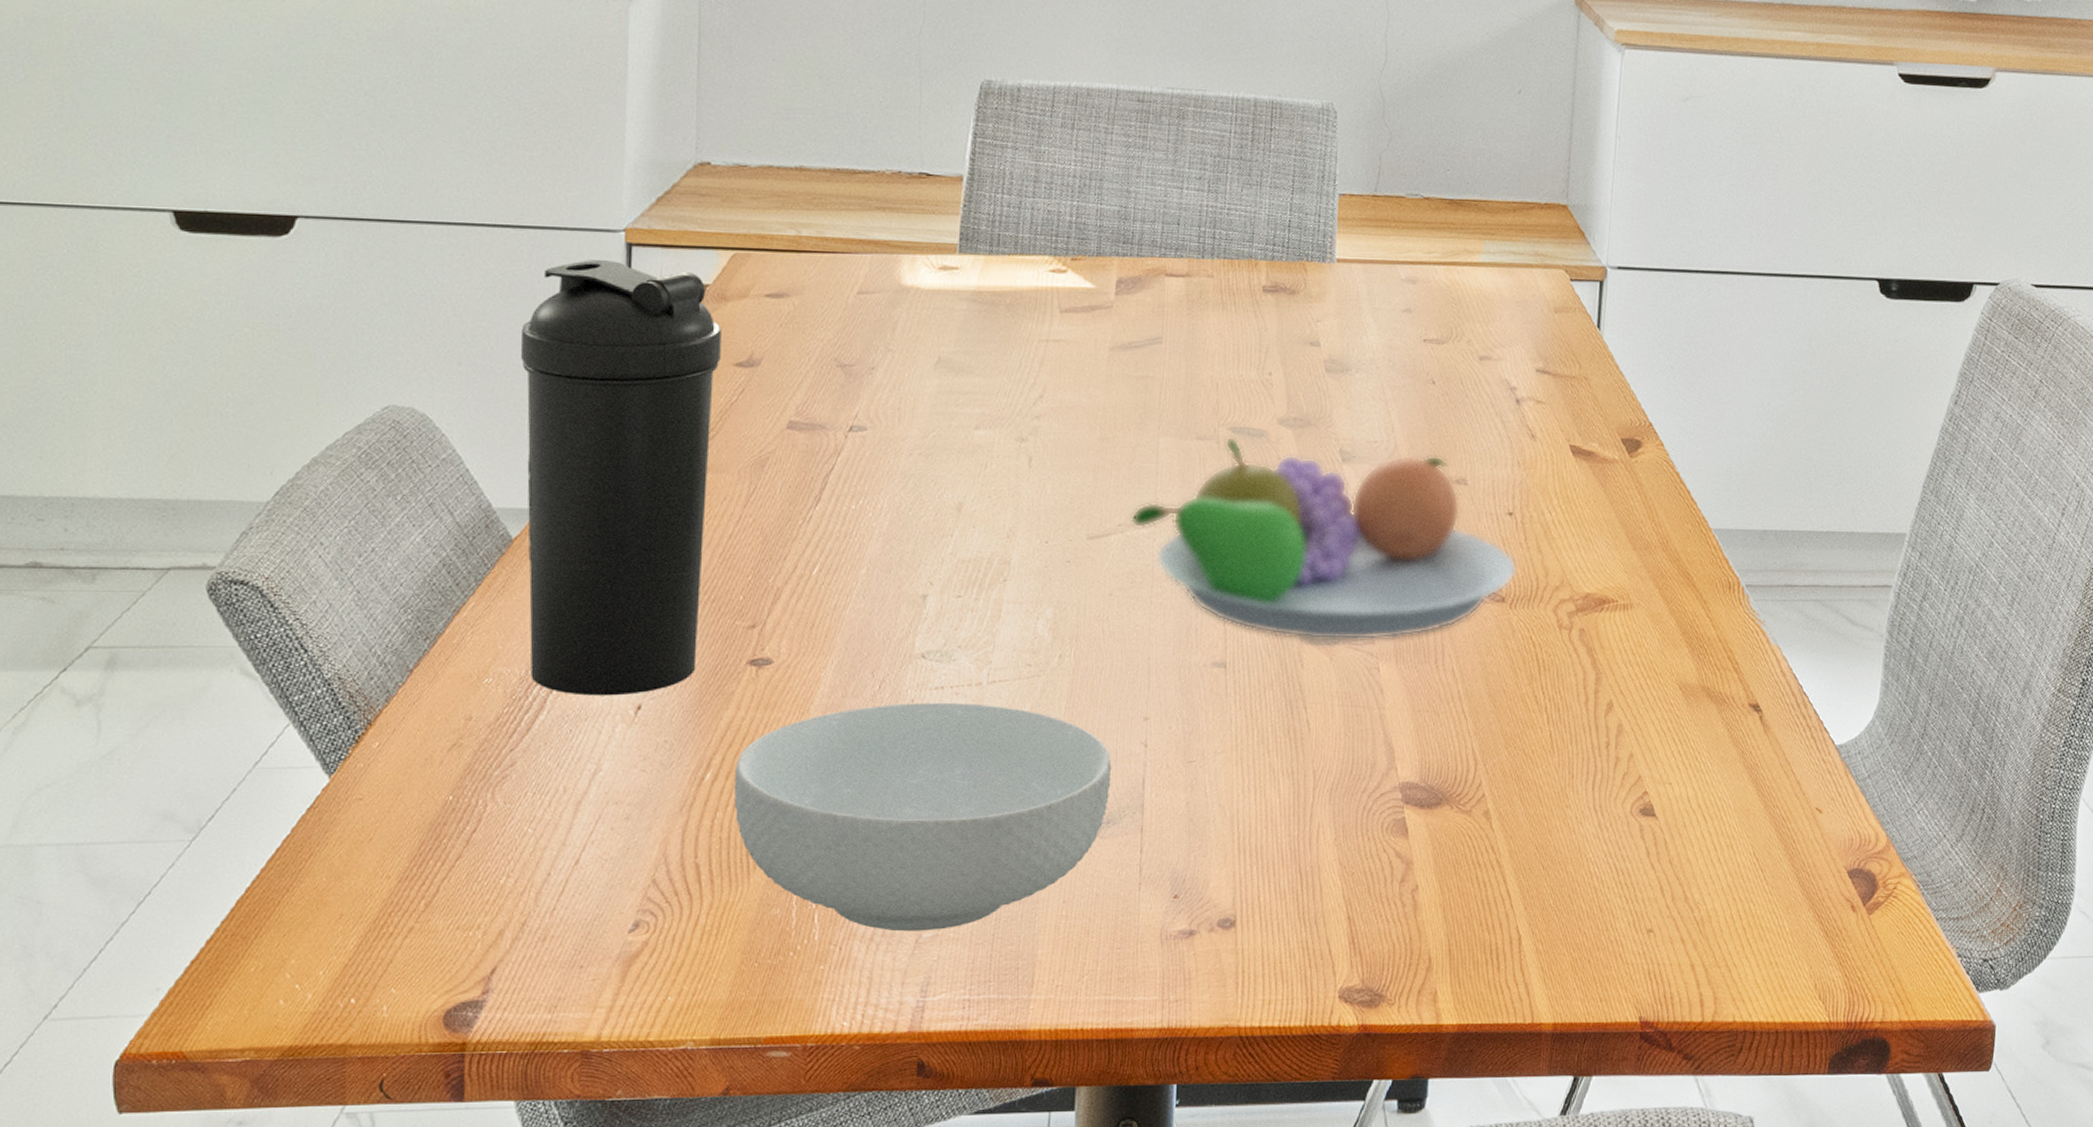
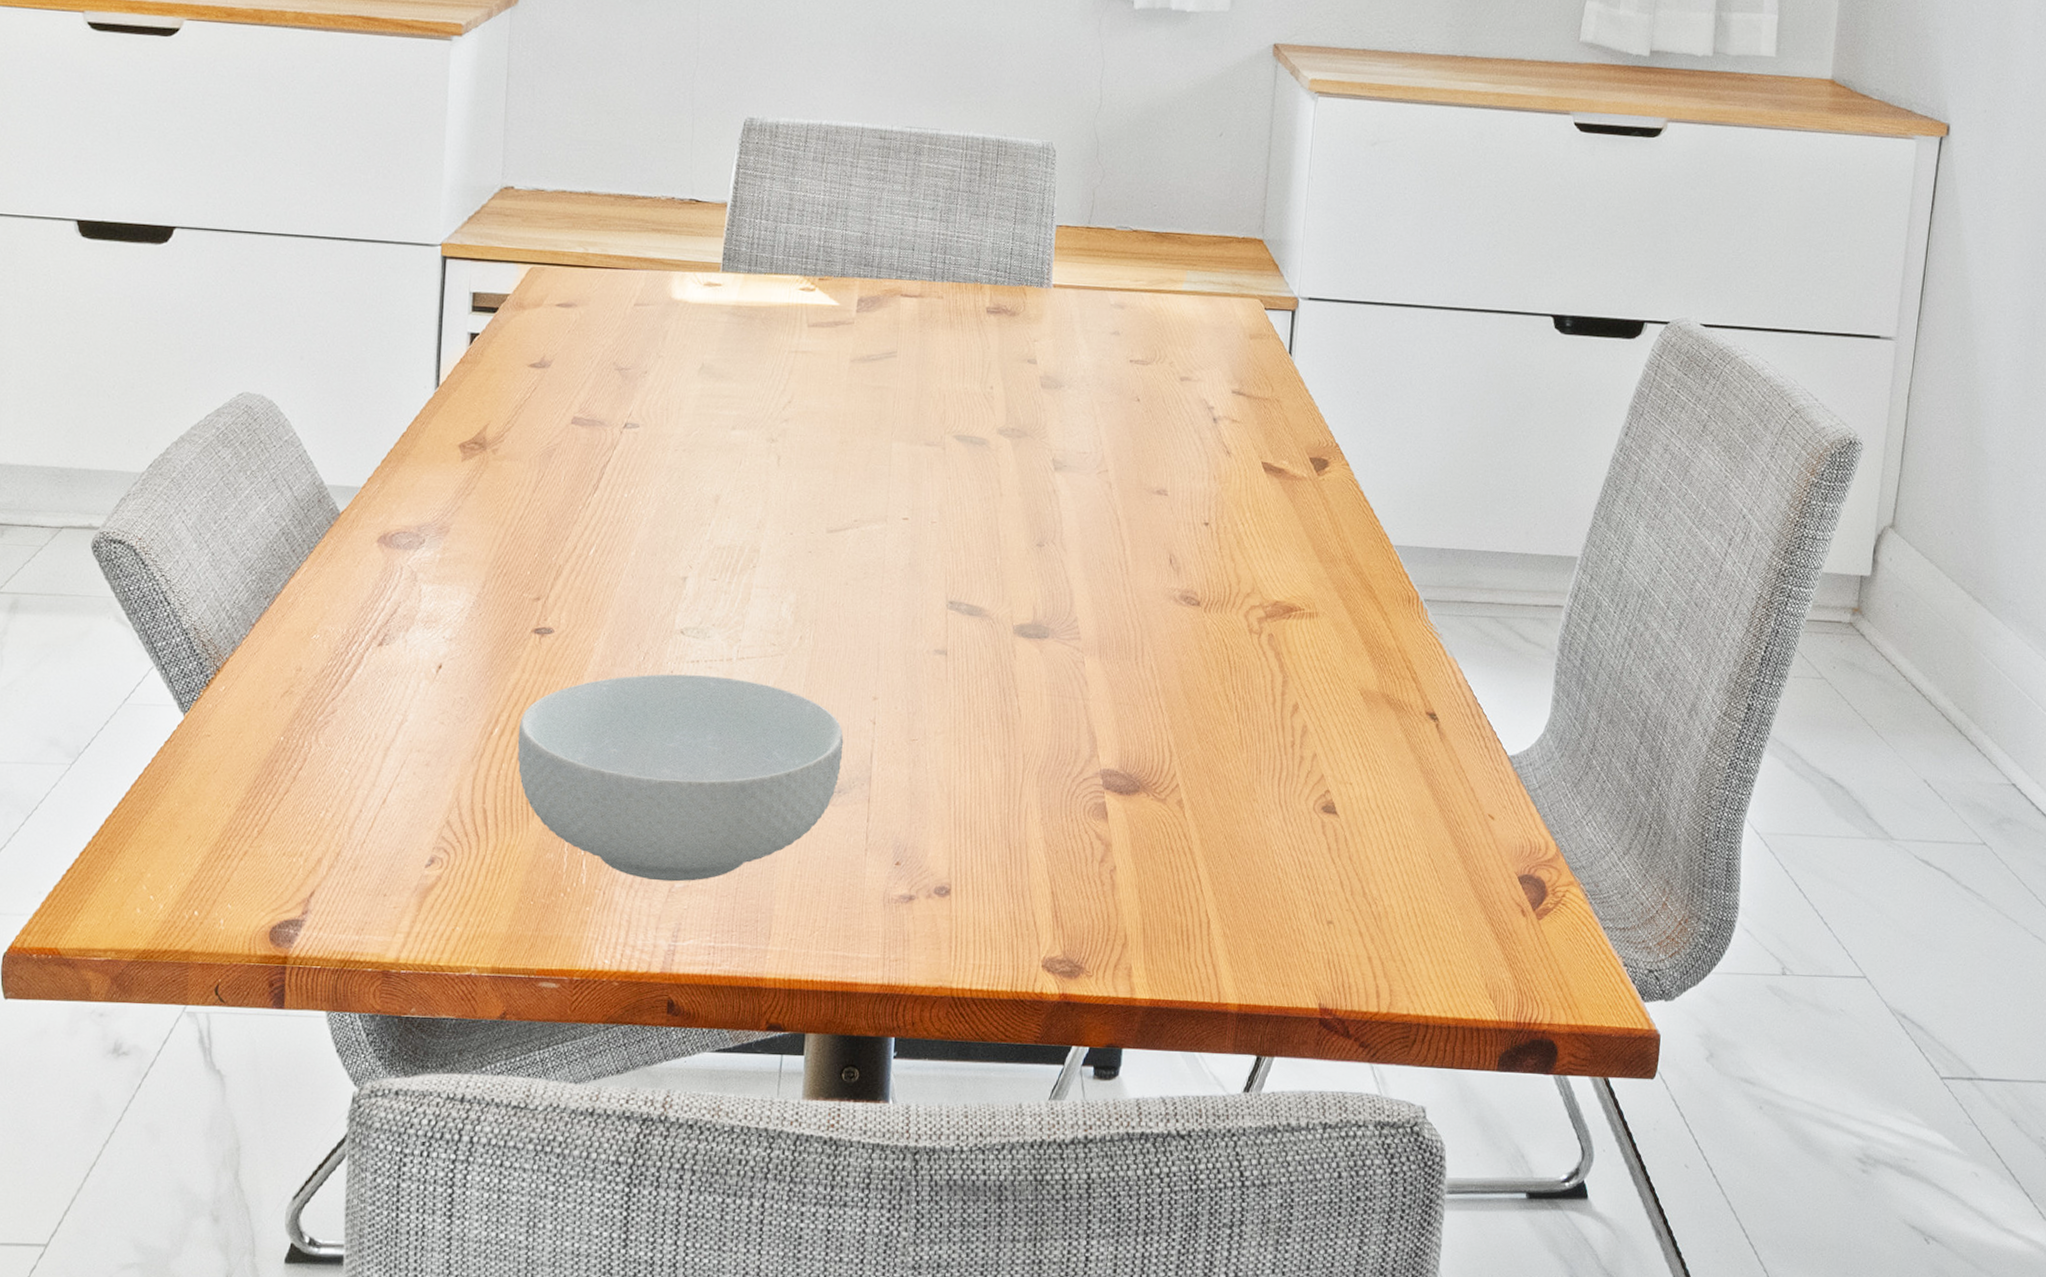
water bottle: present [520,260,722,696] -> none [351,270,519,655]
fruit bowl: present [1131,436,1517,640] -> none [865,443,1212,636]

